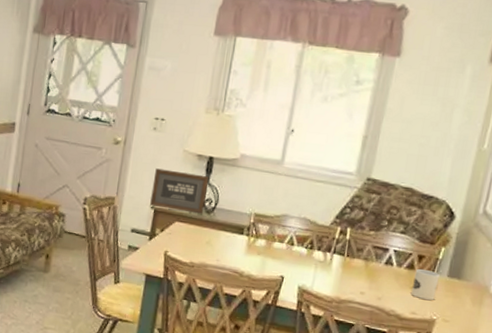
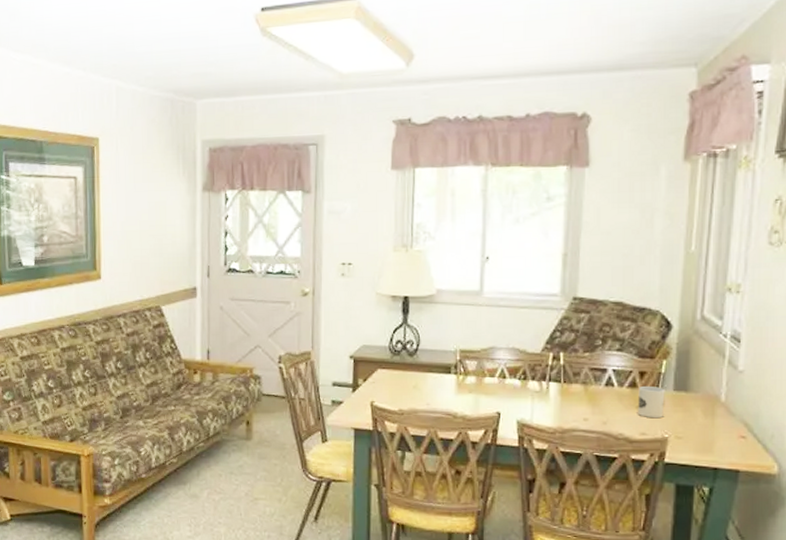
picture frame: present [150,168,209,214] -> none [348,315,407,358]

